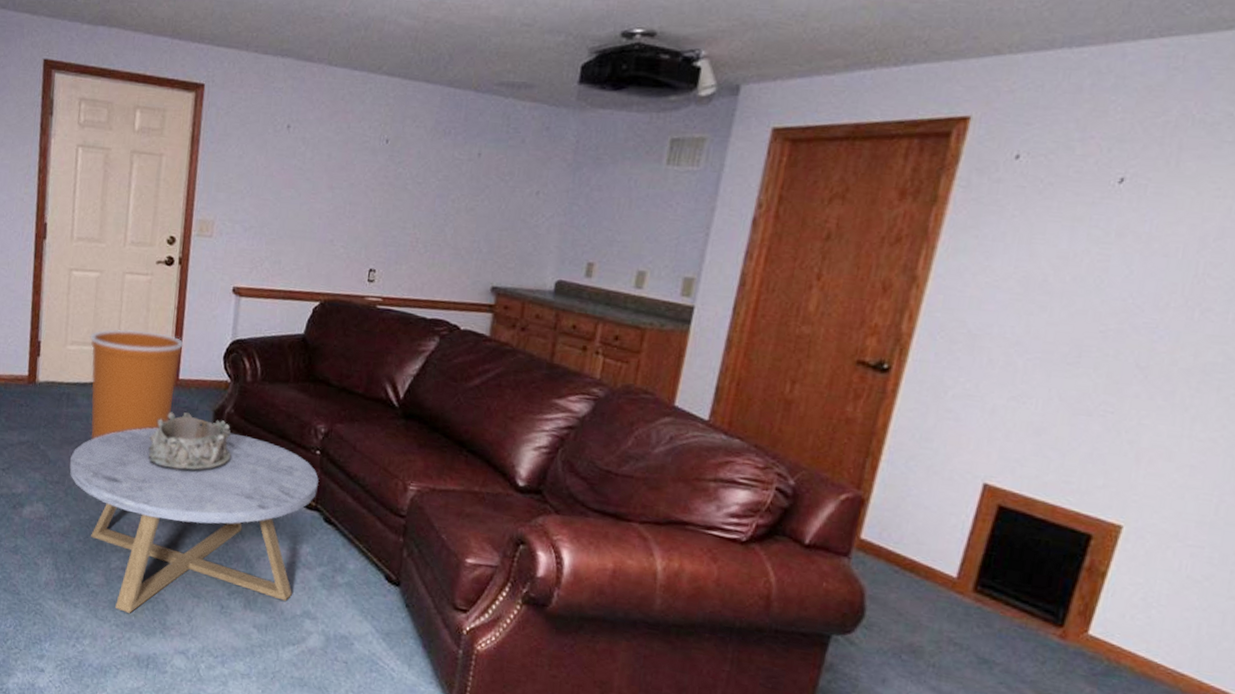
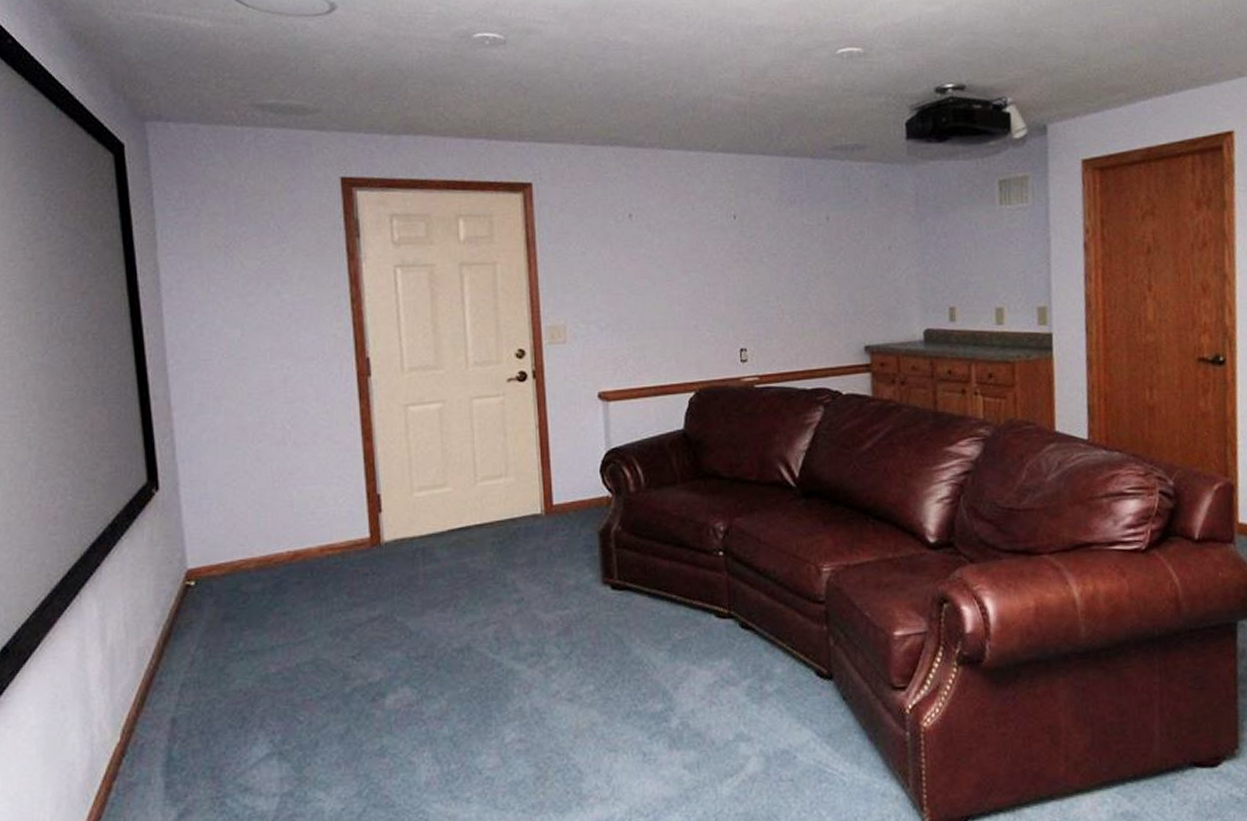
coffee table: present [69,427,319,613] -> none [437,552,728,792]
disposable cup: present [89,329,185,439] -> none [440,458,553,596]
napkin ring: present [148,412,231,473] -> none [528,539,627,611]

